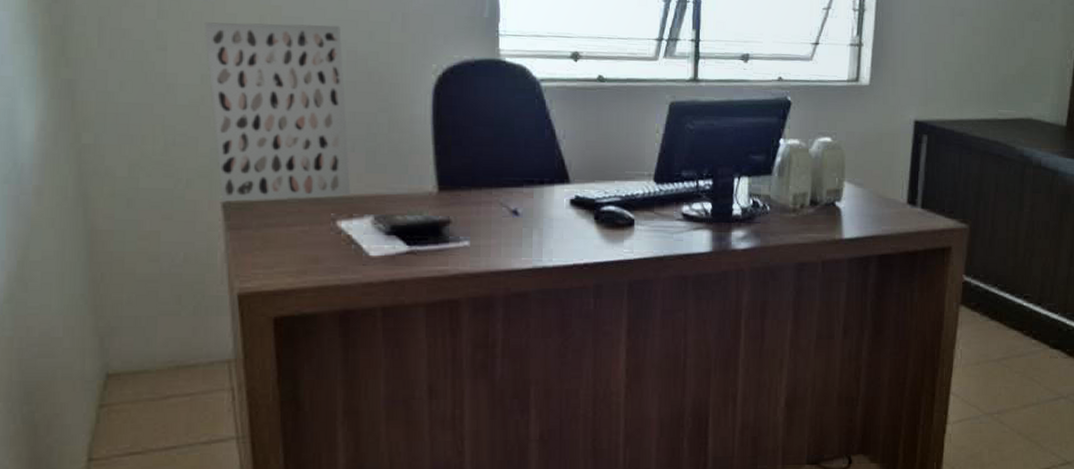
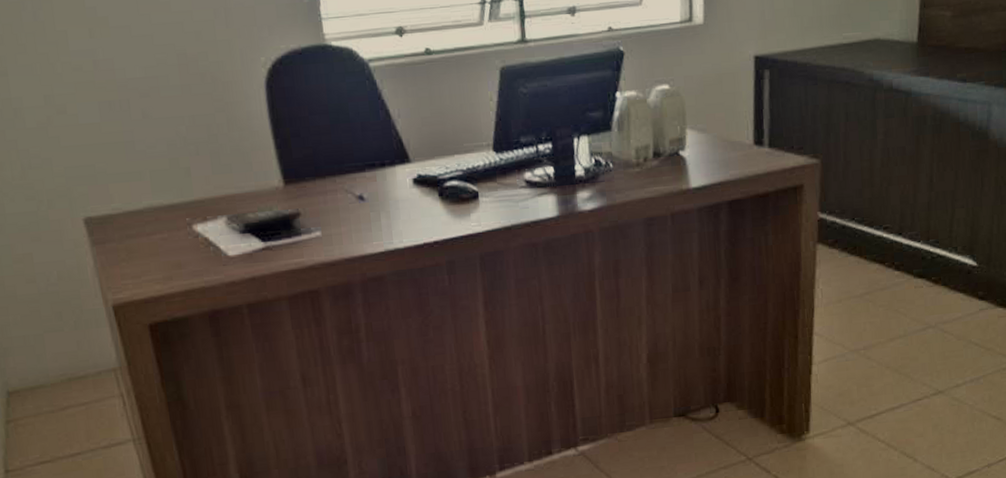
wall art: present [204,22,351,203] -> none [38,29,202,220]

